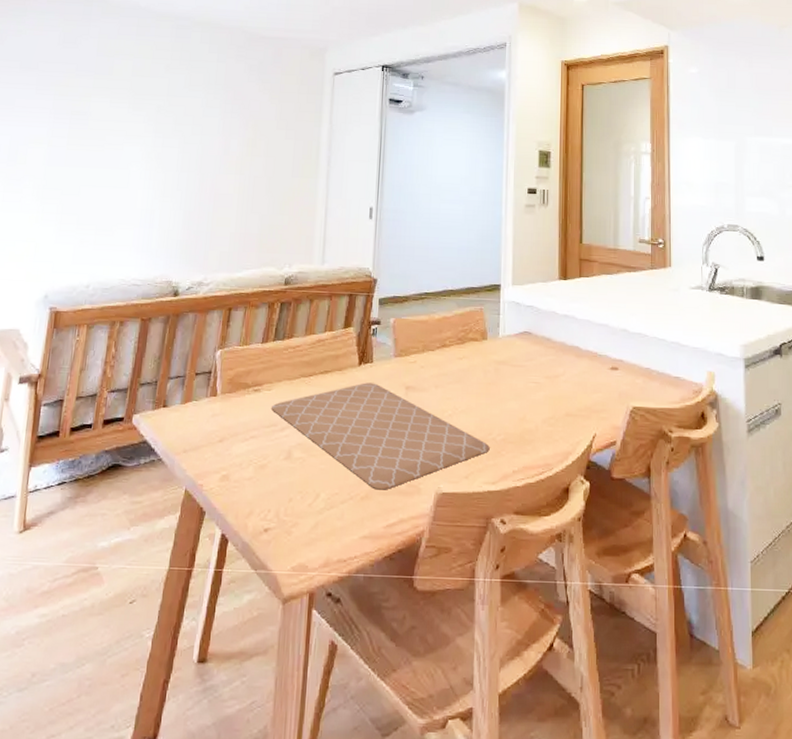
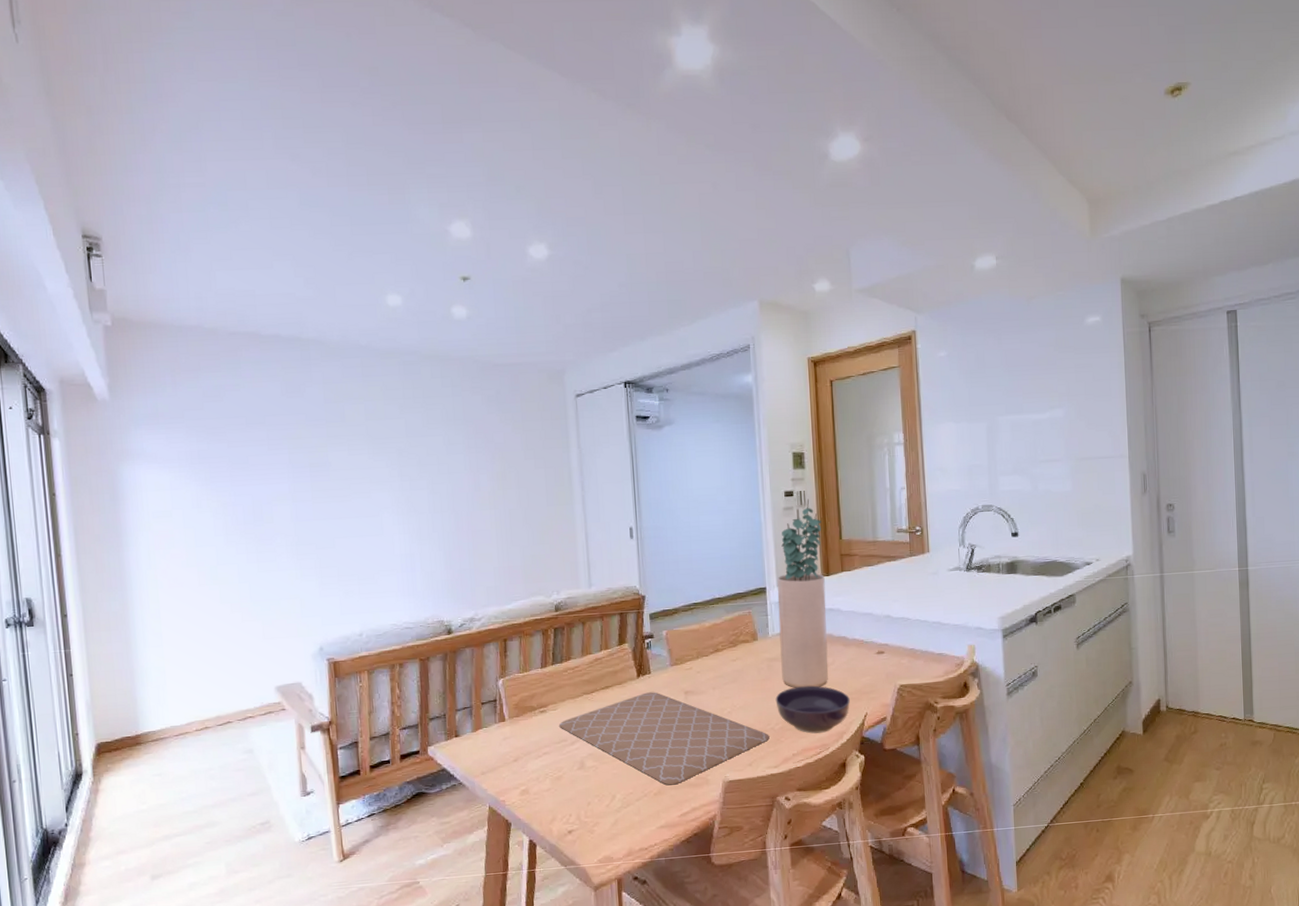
bowl: none [500,395,578,451] -> present [775,685,850,734]
vase: none [509,198,563,399] -> present [777,499,829,688]

